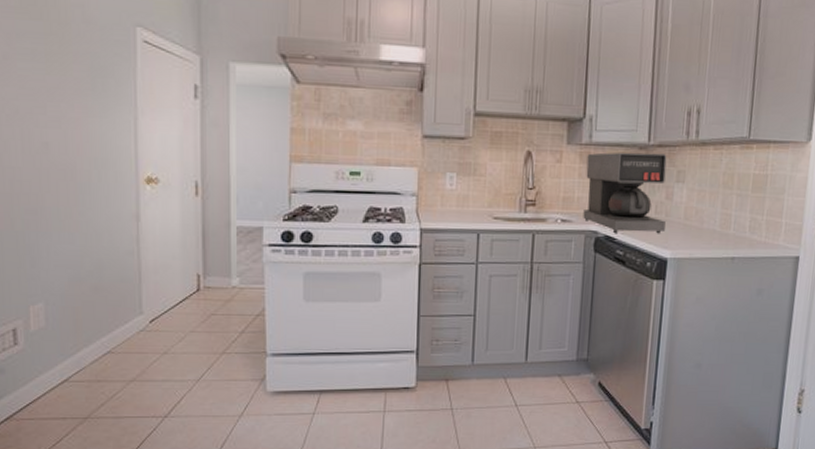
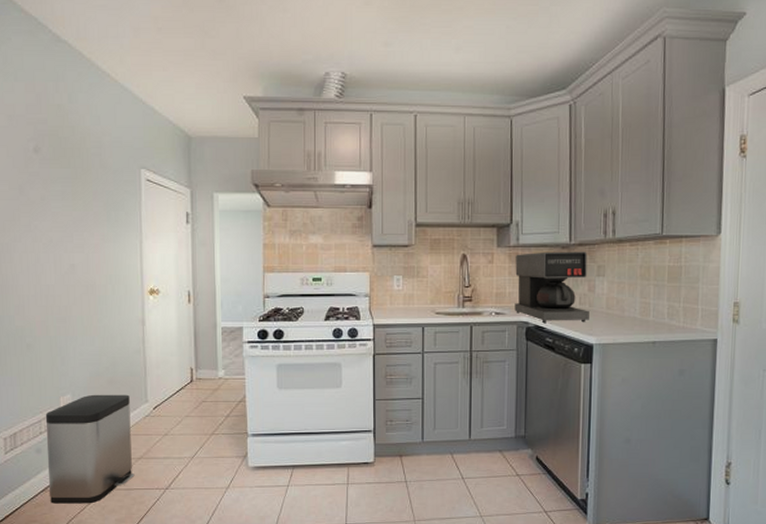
pedal bin: none [10,303,126,435] -> present [45,394,135,504]

